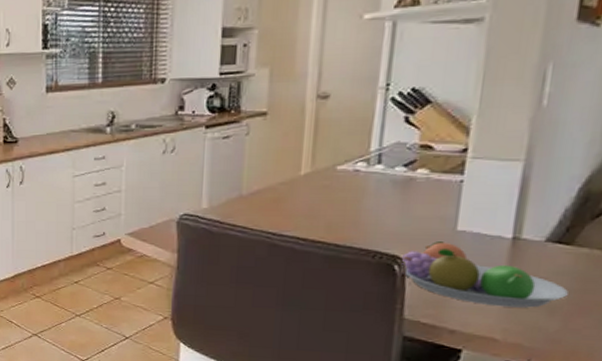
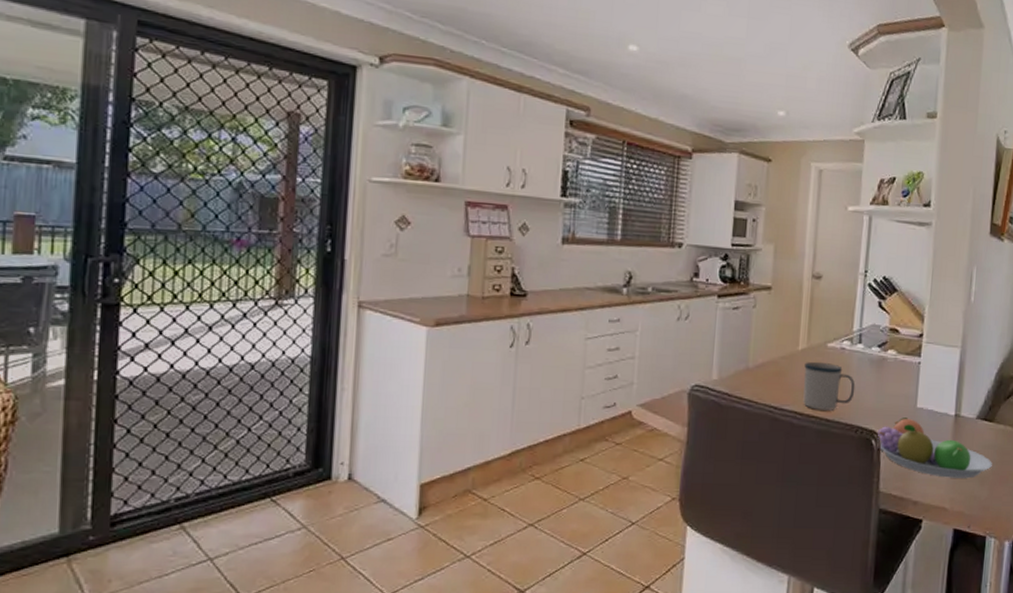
mug: none [306,187,373,235] -> present [803,362,855,411]

